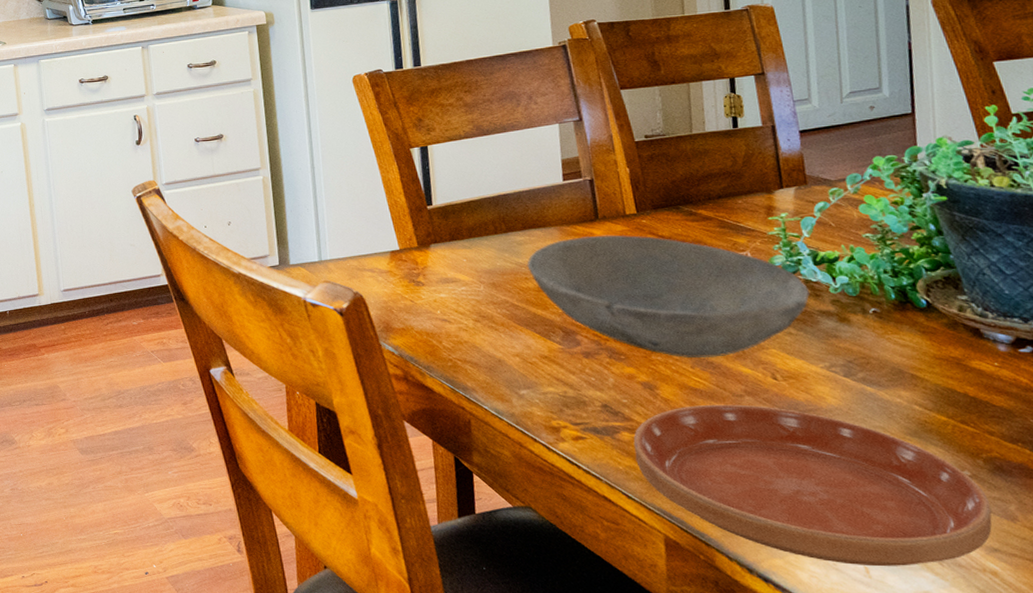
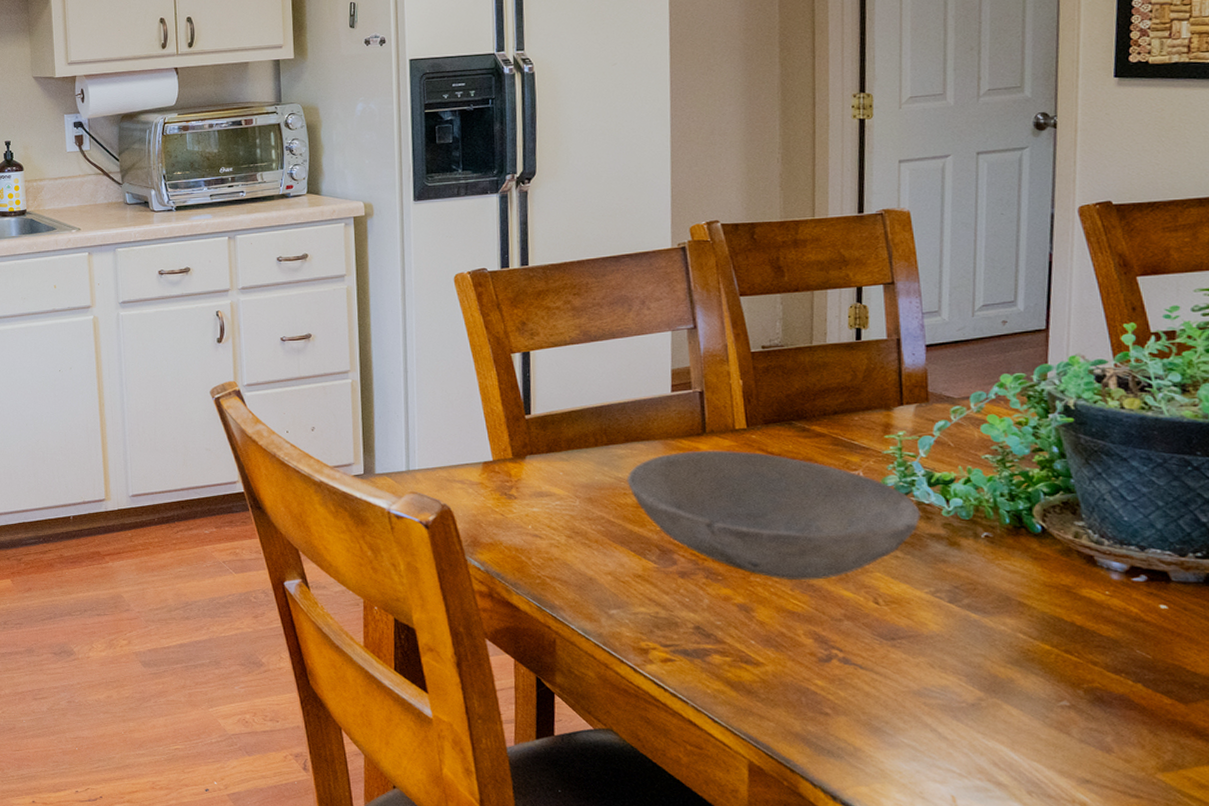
saucer: present [633,404,992,566] -> none [724,628,1088,796]

